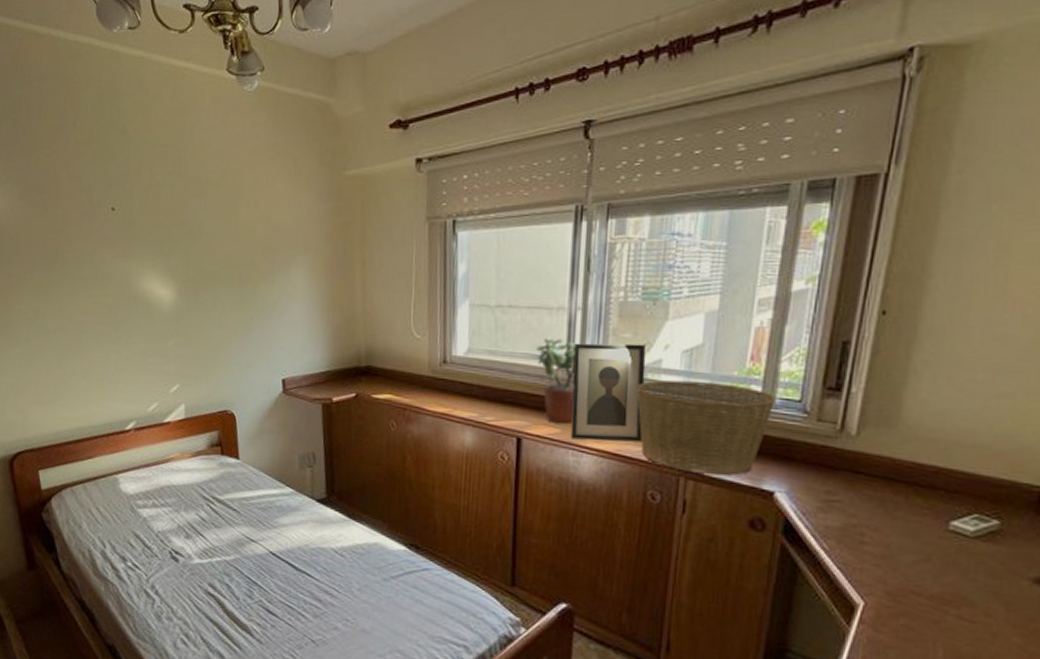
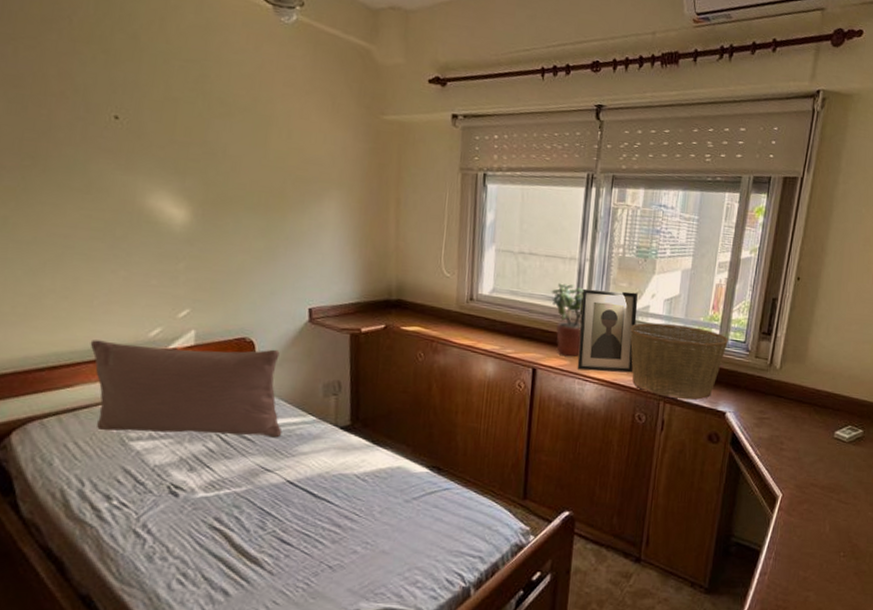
pillow: none [103,415,264,509] -> present [90,340,282,438]

